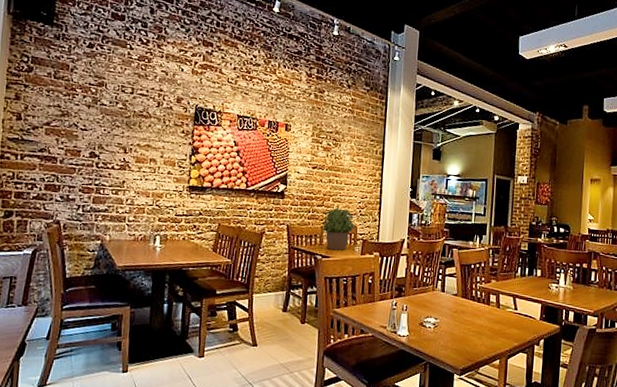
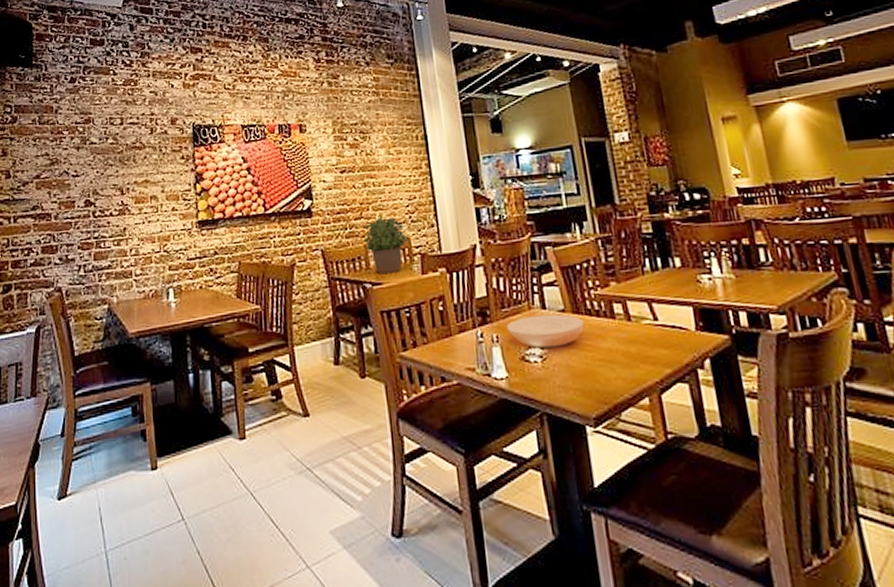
dish: none [414,295,468,319] -> present [506,314,584,348]

